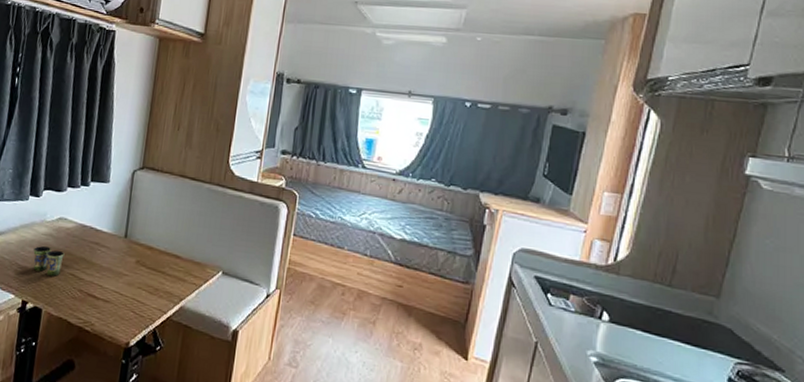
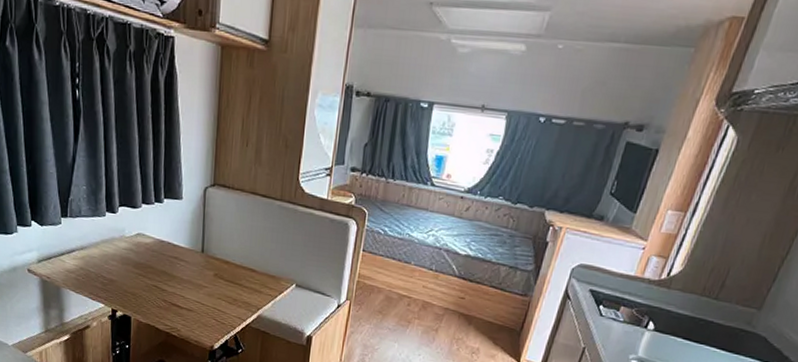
cup: present [33,246,65,276] -> none [116,260,146,288]

